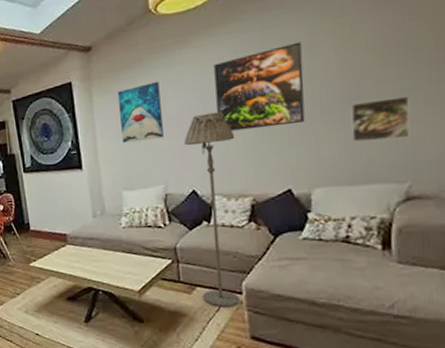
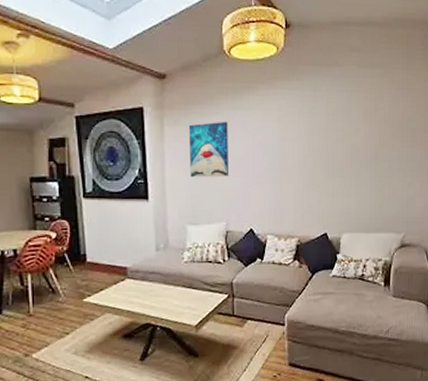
floor lamp: present [183,111,241,307] -> none [245,158,288,338]
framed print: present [213,41,305,131] -> none [275,107,341,178]
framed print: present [350,96,411,142] -> none [371,165,407,198]

